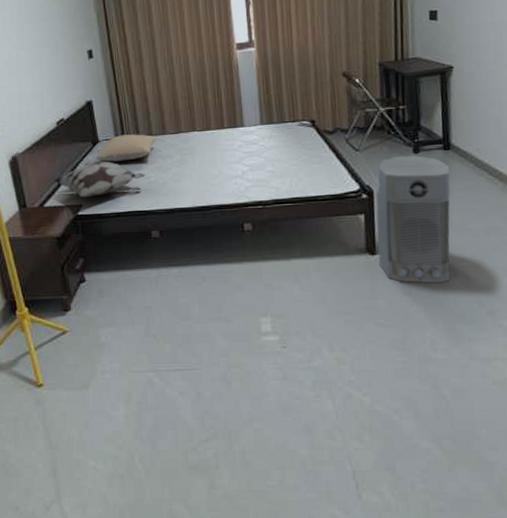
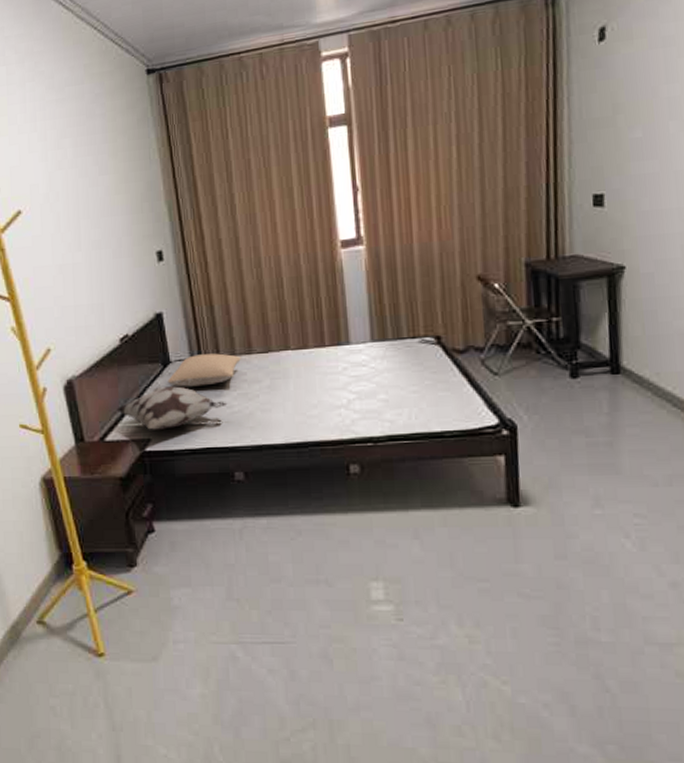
air purifier: present [376,155,451,284] -> none [520,380,620,545]

